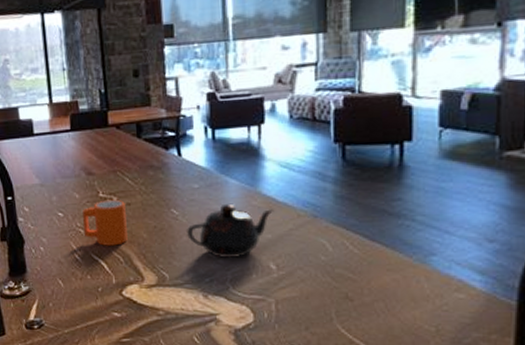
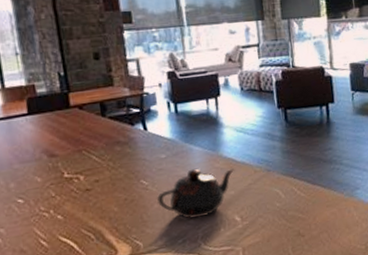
mug: present [83,199,128,246] -> none [46,178,98,226]

